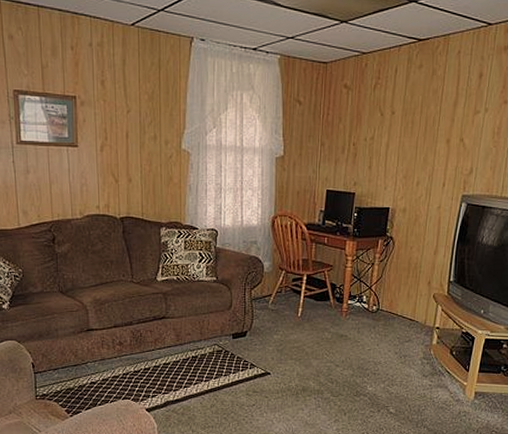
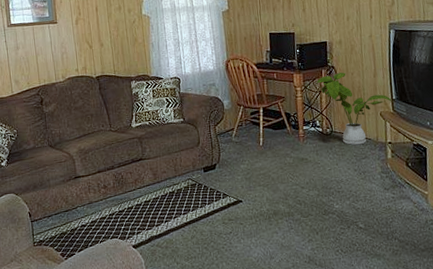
house plant: none [370,245,450,327] -> present [316,72,393,146]

